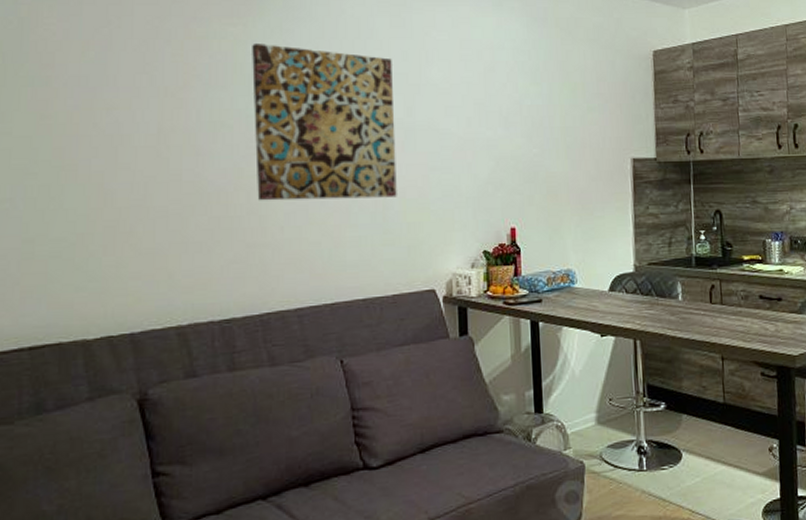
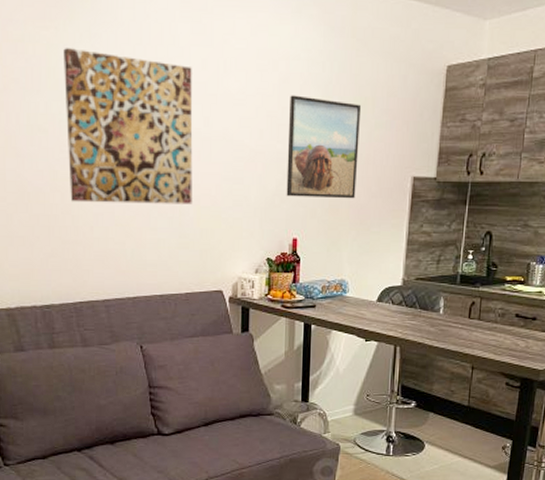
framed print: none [497,83,574,184] -> present [286,95,362,199]

